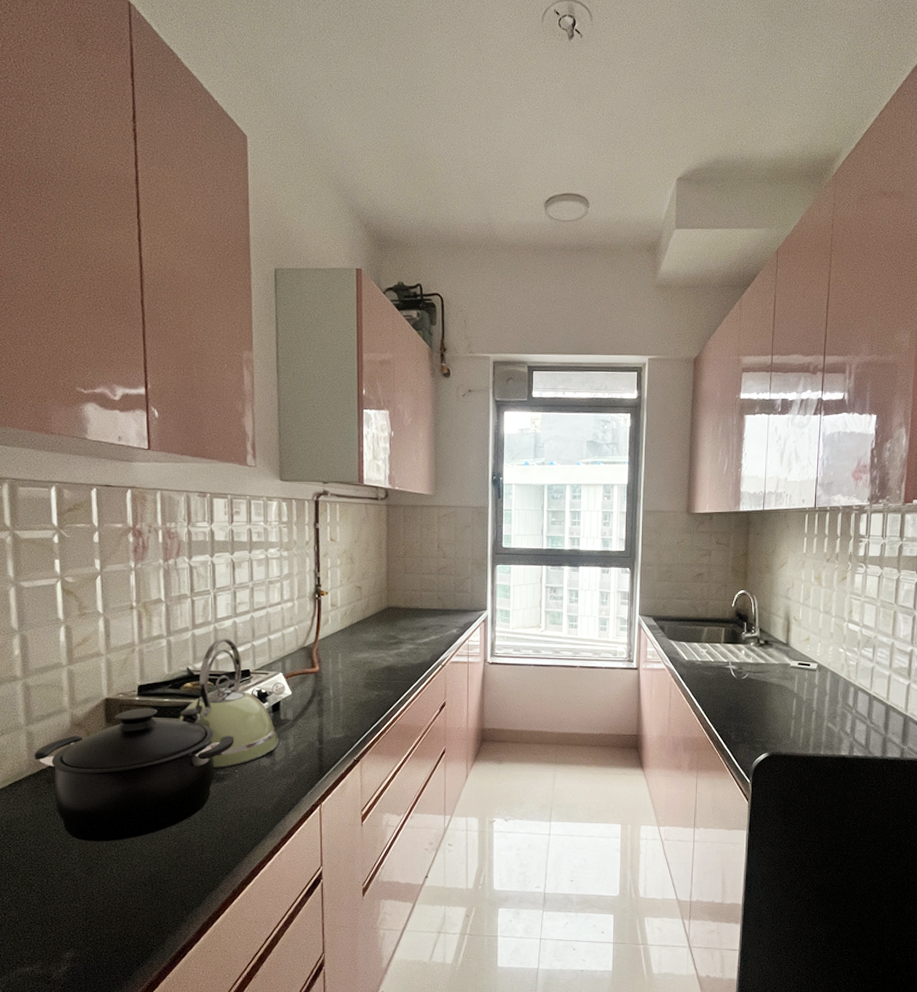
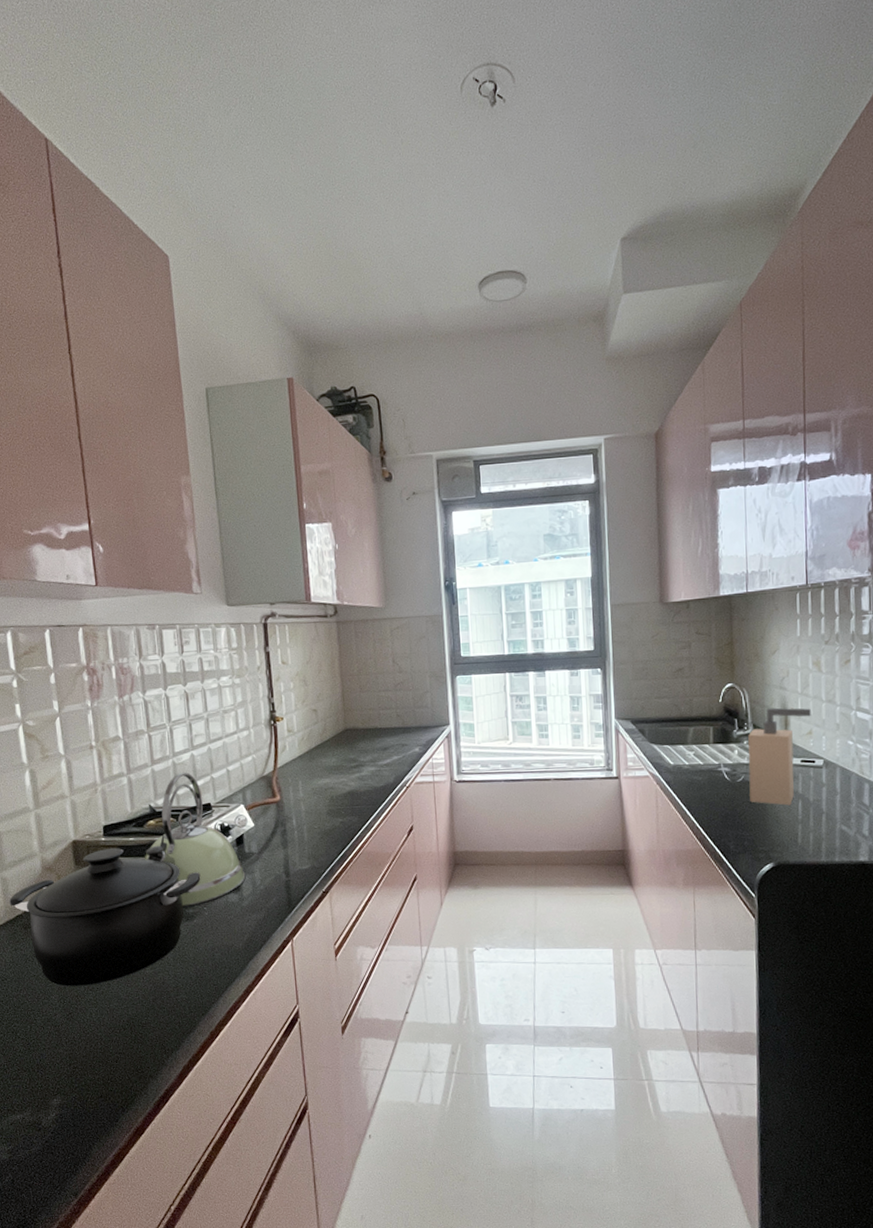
soap dispenser: none [752,615,810,703] -> present [748,707,811,806]

